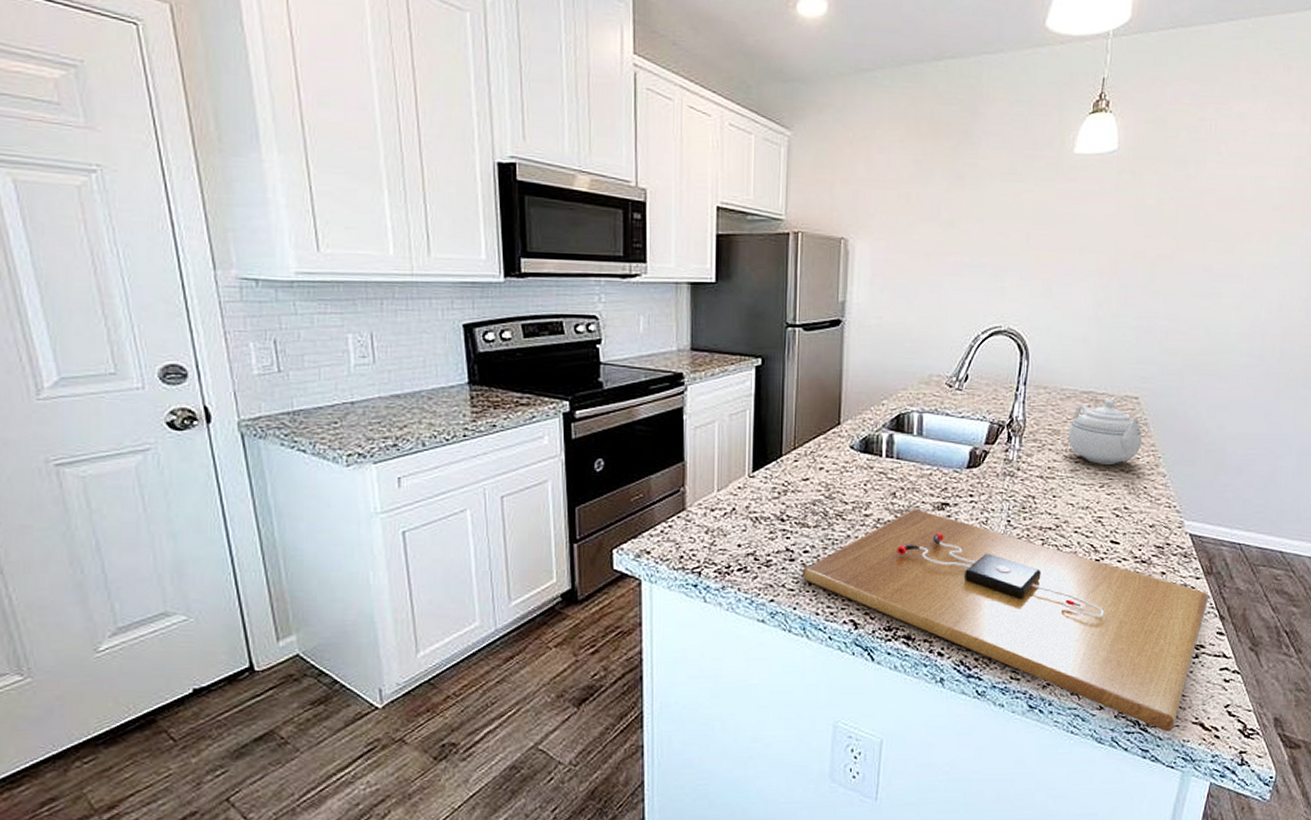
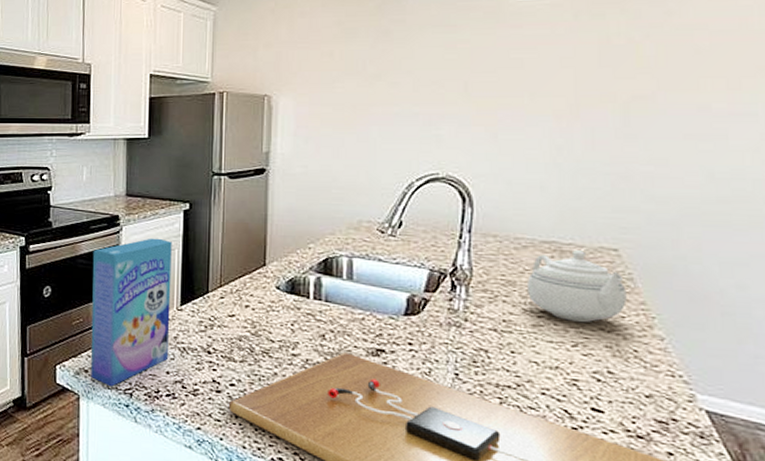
cereal box: none [653,398,743,567] -> present [90,238,172,387]

